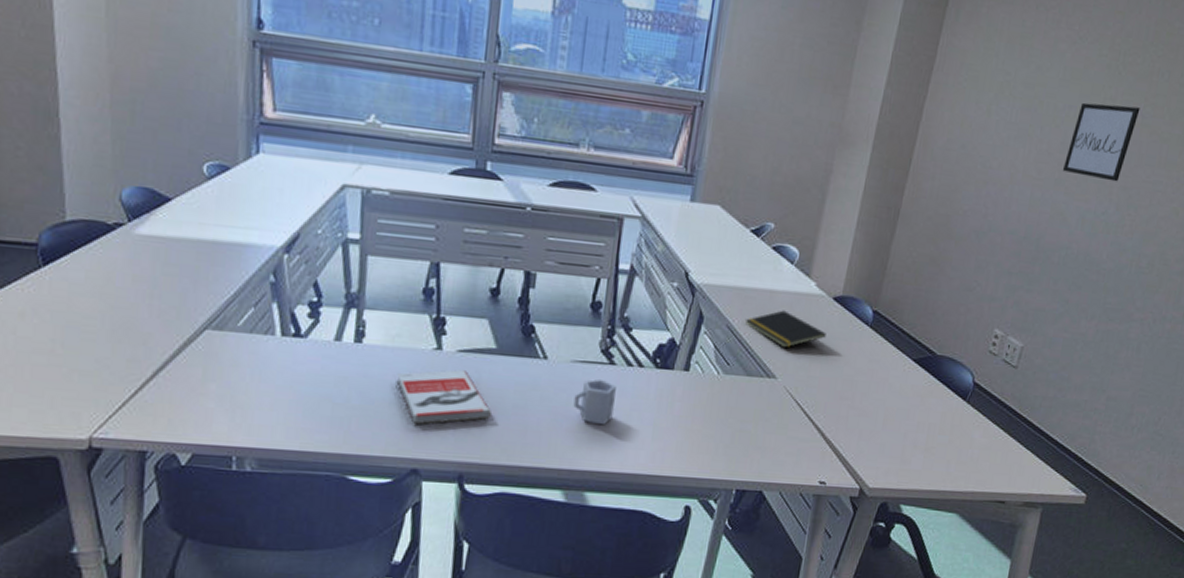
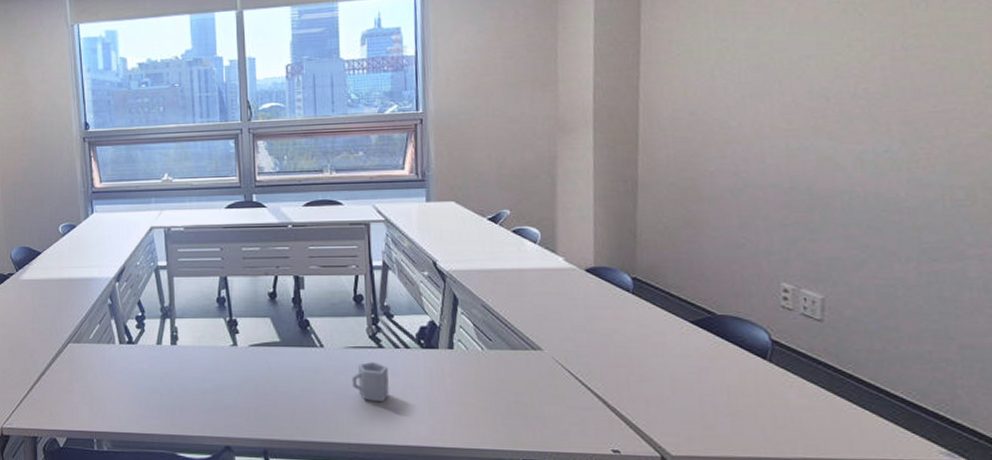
book: present [396,370,491,425] -> none [205,361,283,409]
notepad: present [745,310,826,348] -> none [500,286,586,321]
wall art: present [1062,102,1140,182] -> none [817,42,900,119]

